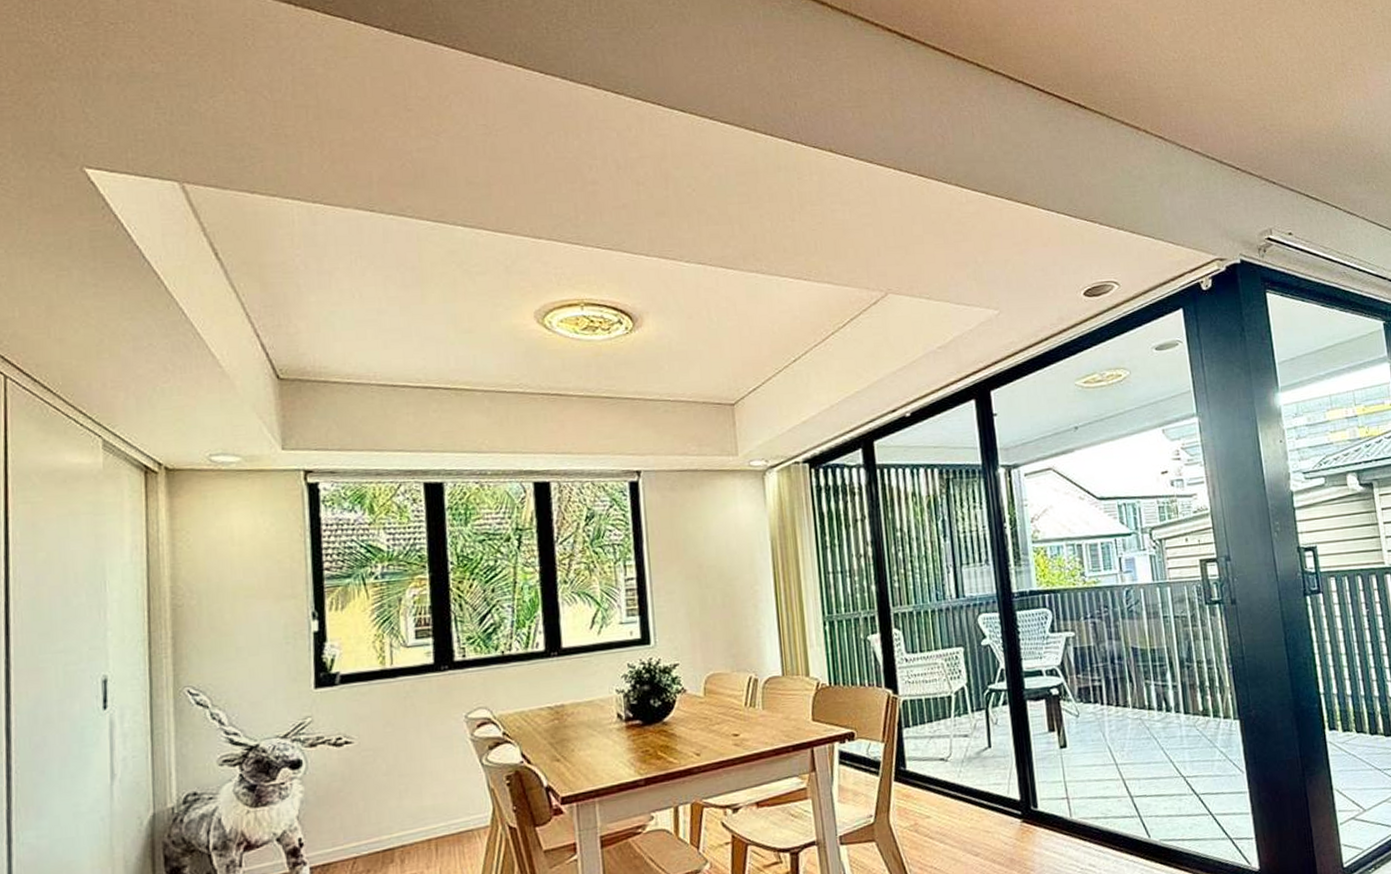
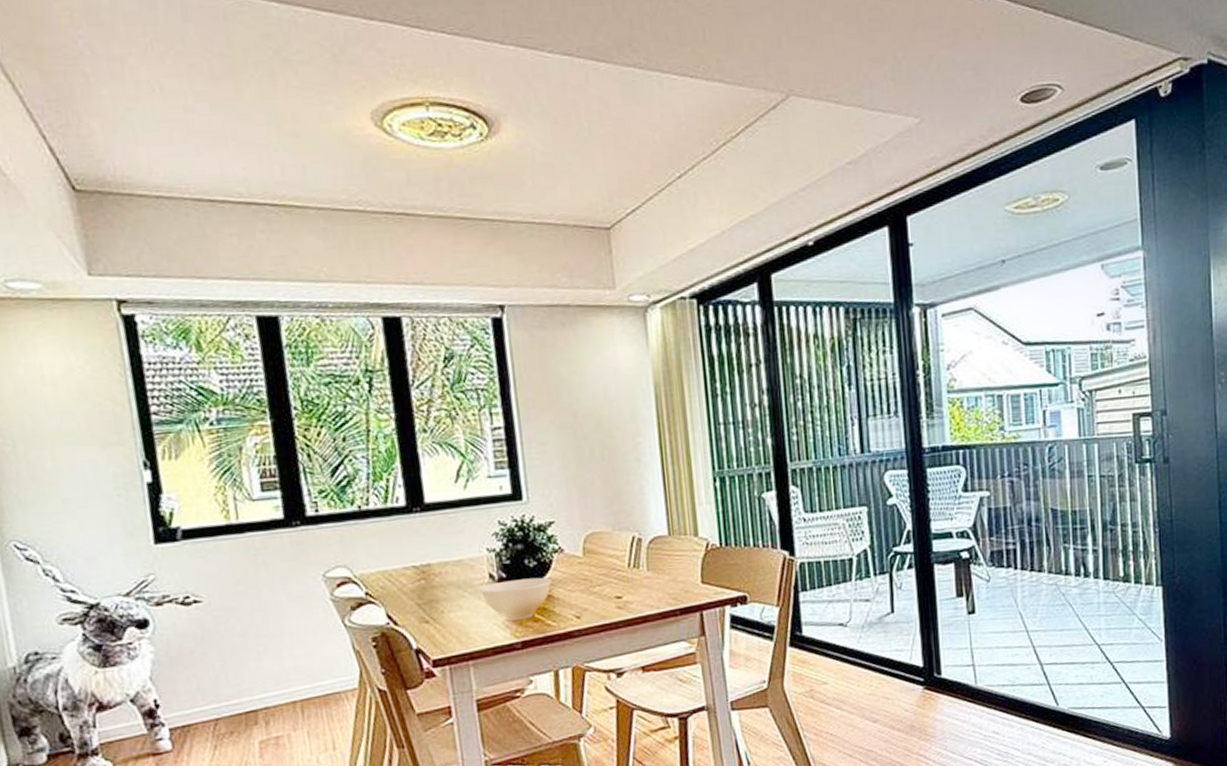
bowl: none [609,716,674,759] -> present [480,577,552,622]

